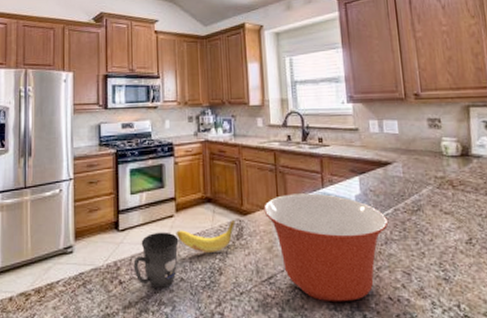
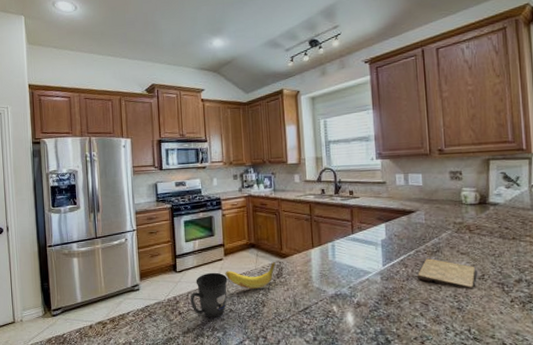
mixing bowl: present [263,193,389,302] -> none [300,238,410,328]
cutting board: none [396,218,463,256] -> present [416,258,476,289]

